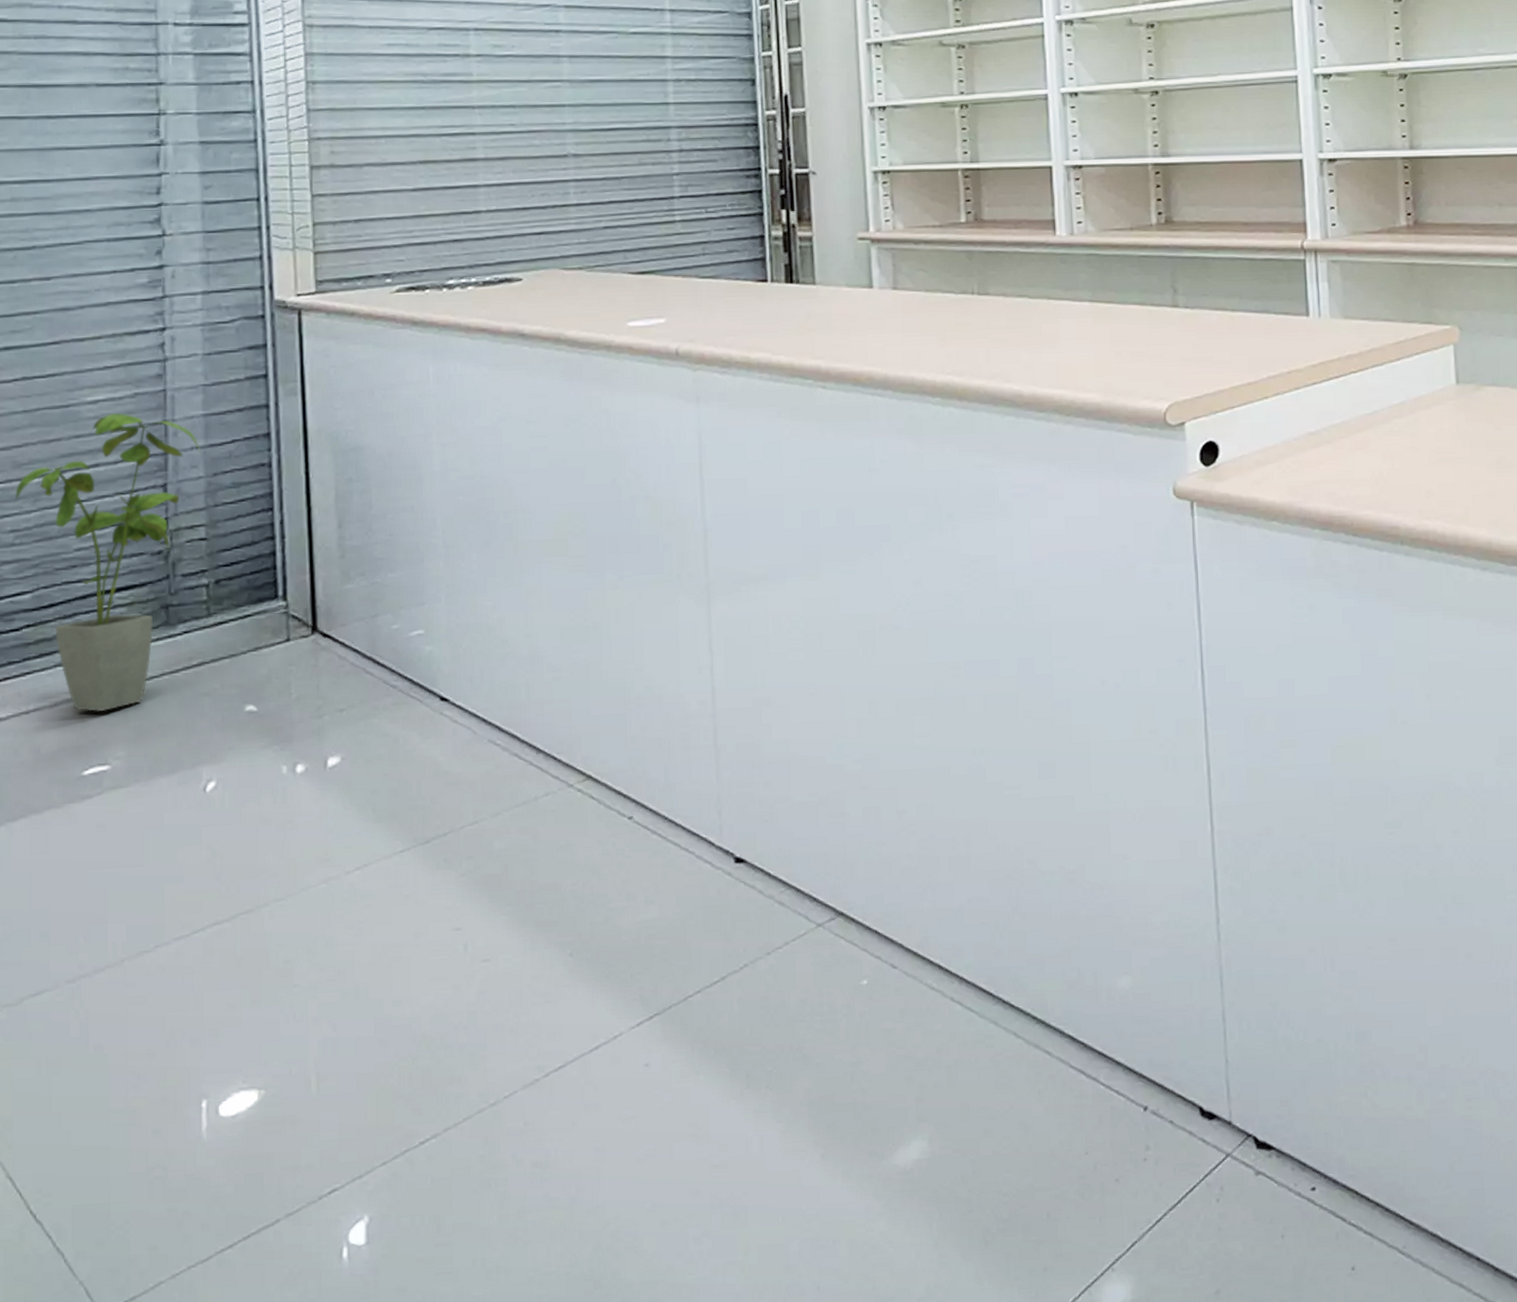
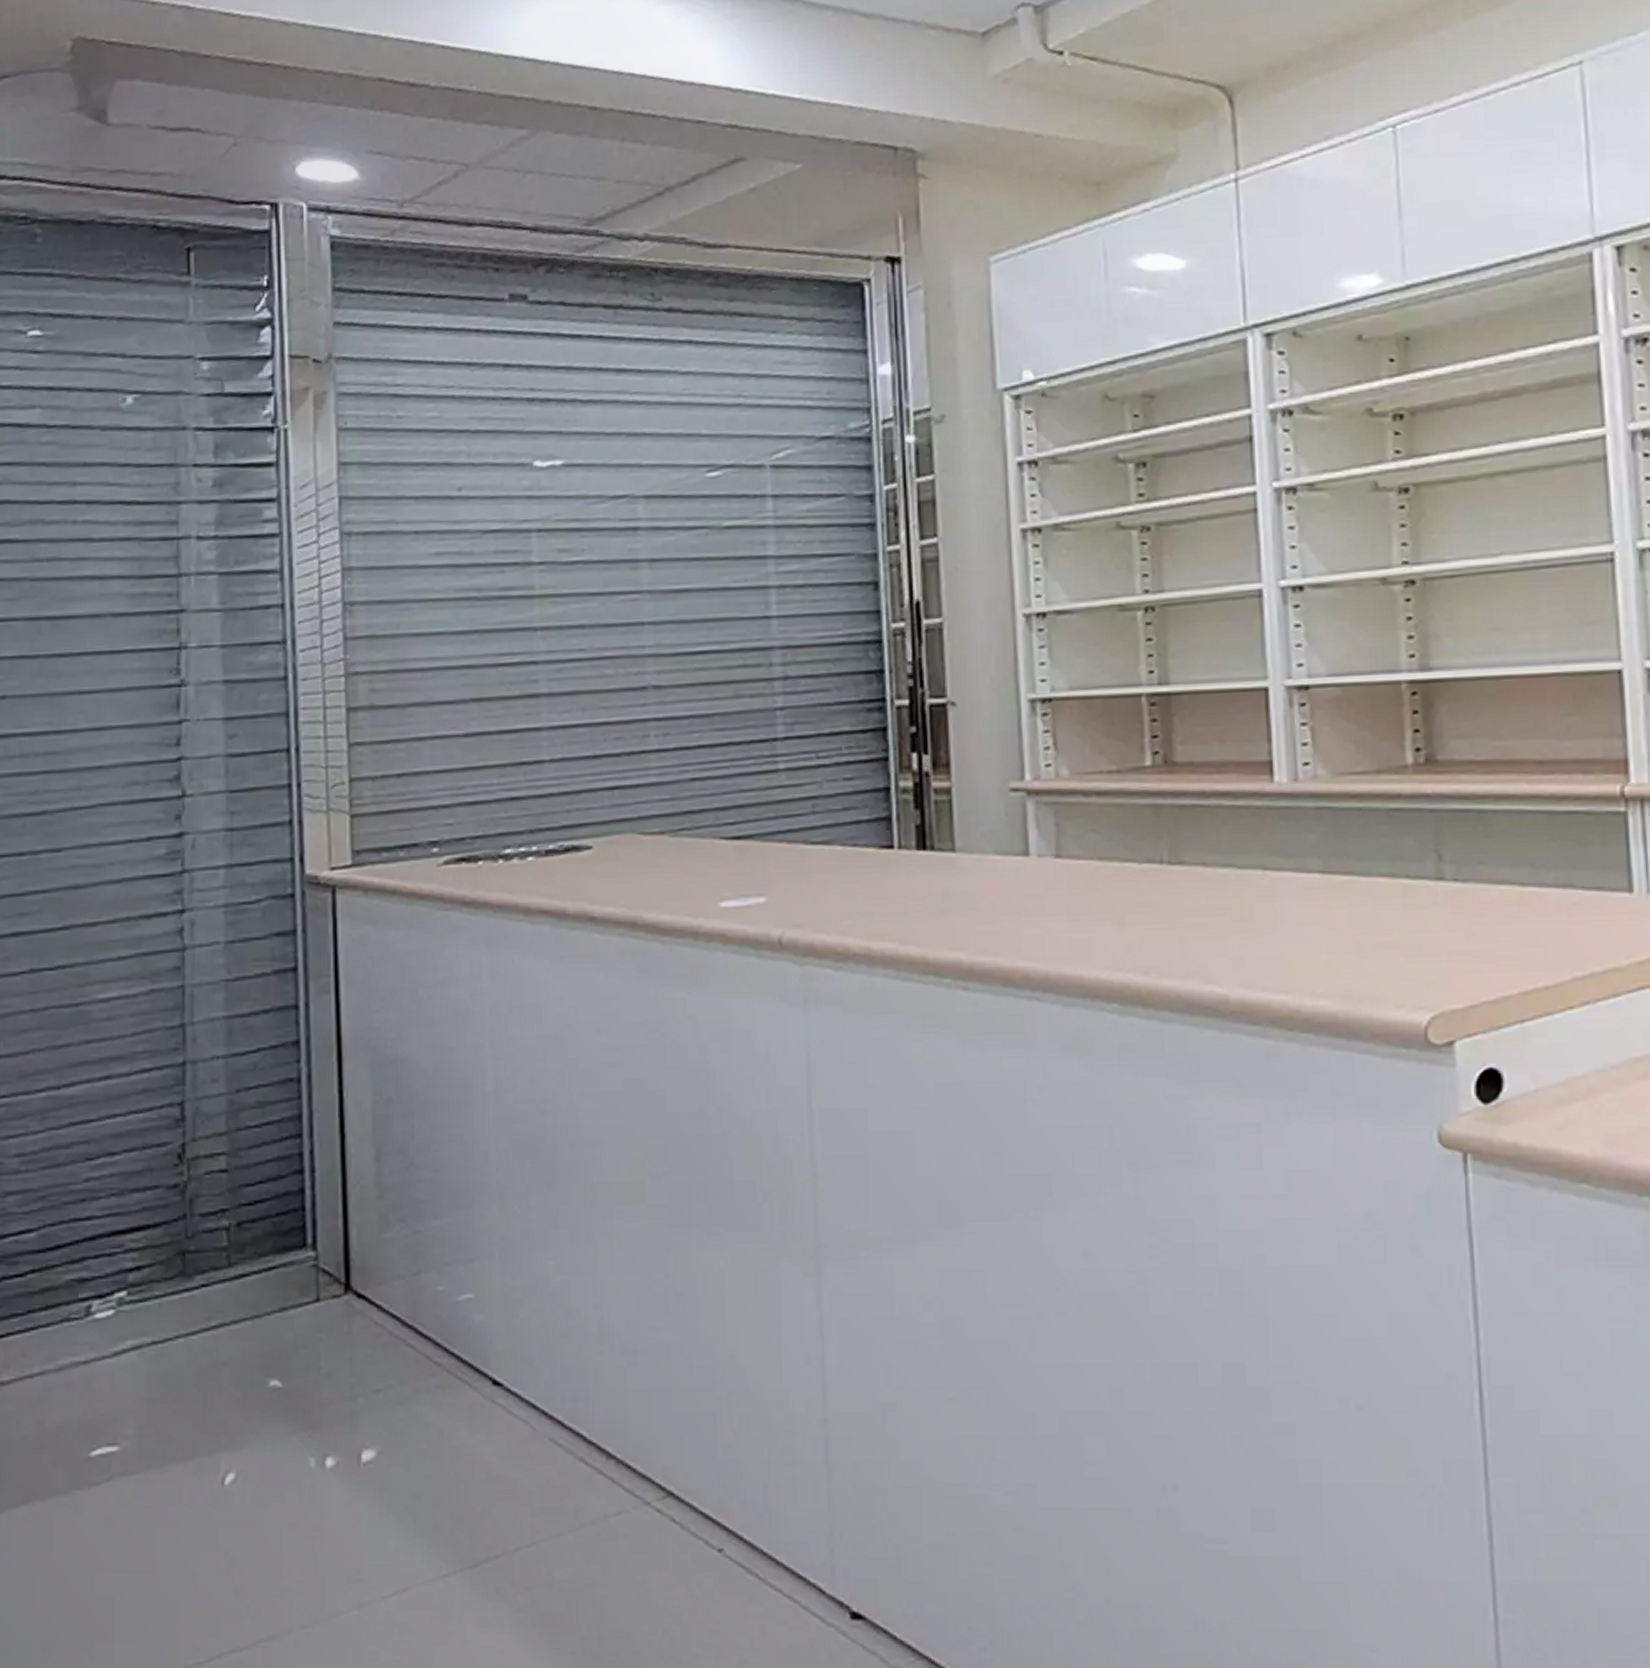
house plant: present [14,412,202,712] -> none [20,1013,224,1379]

